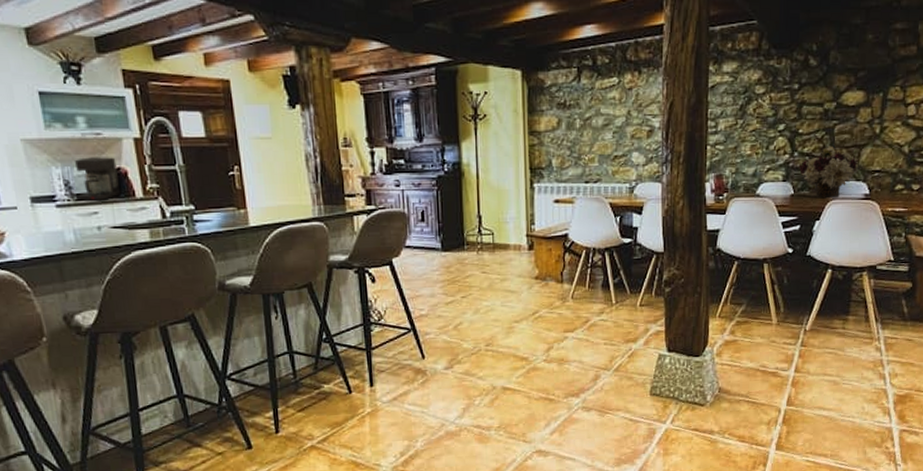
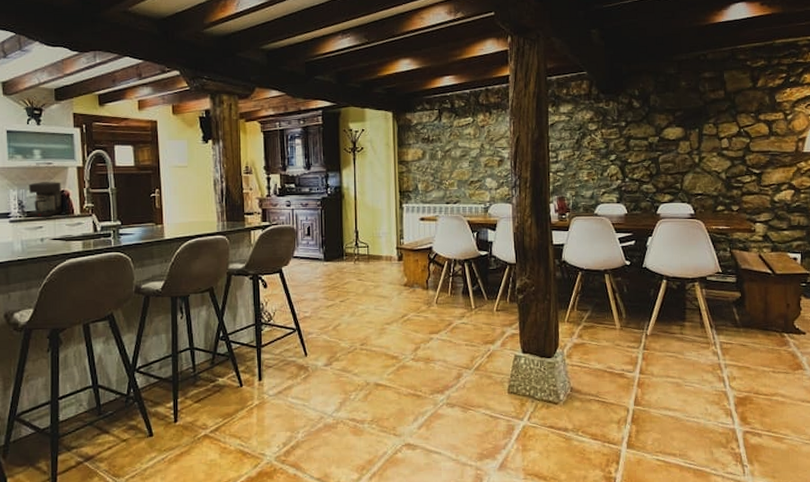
flower arrangement: present [798,145,859,199] -> none [630,173,683,218]

